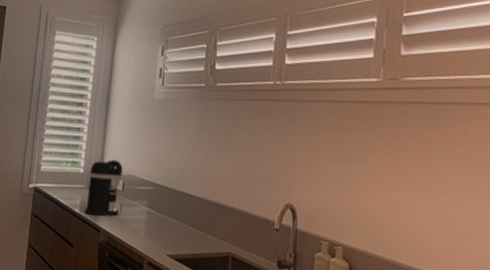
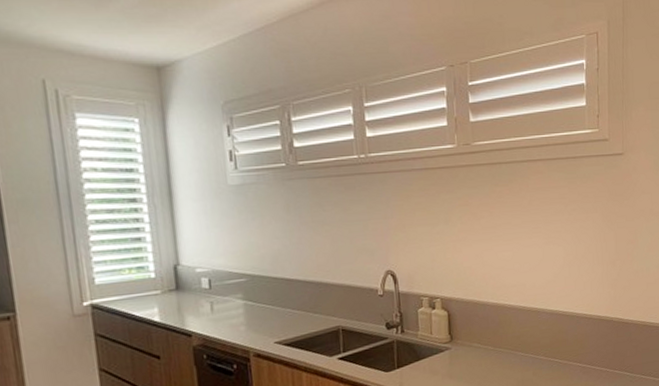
coffee maker: present [84,159,123,216] -> none [163,257,210,321]

